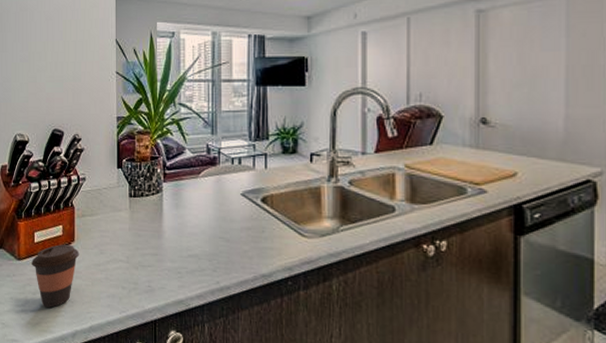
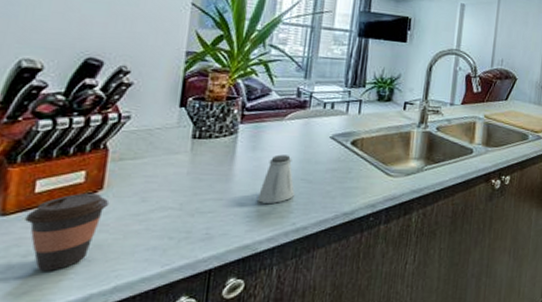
saltshaker: none [184,212,215,261] -> present [257,154,295,203]

